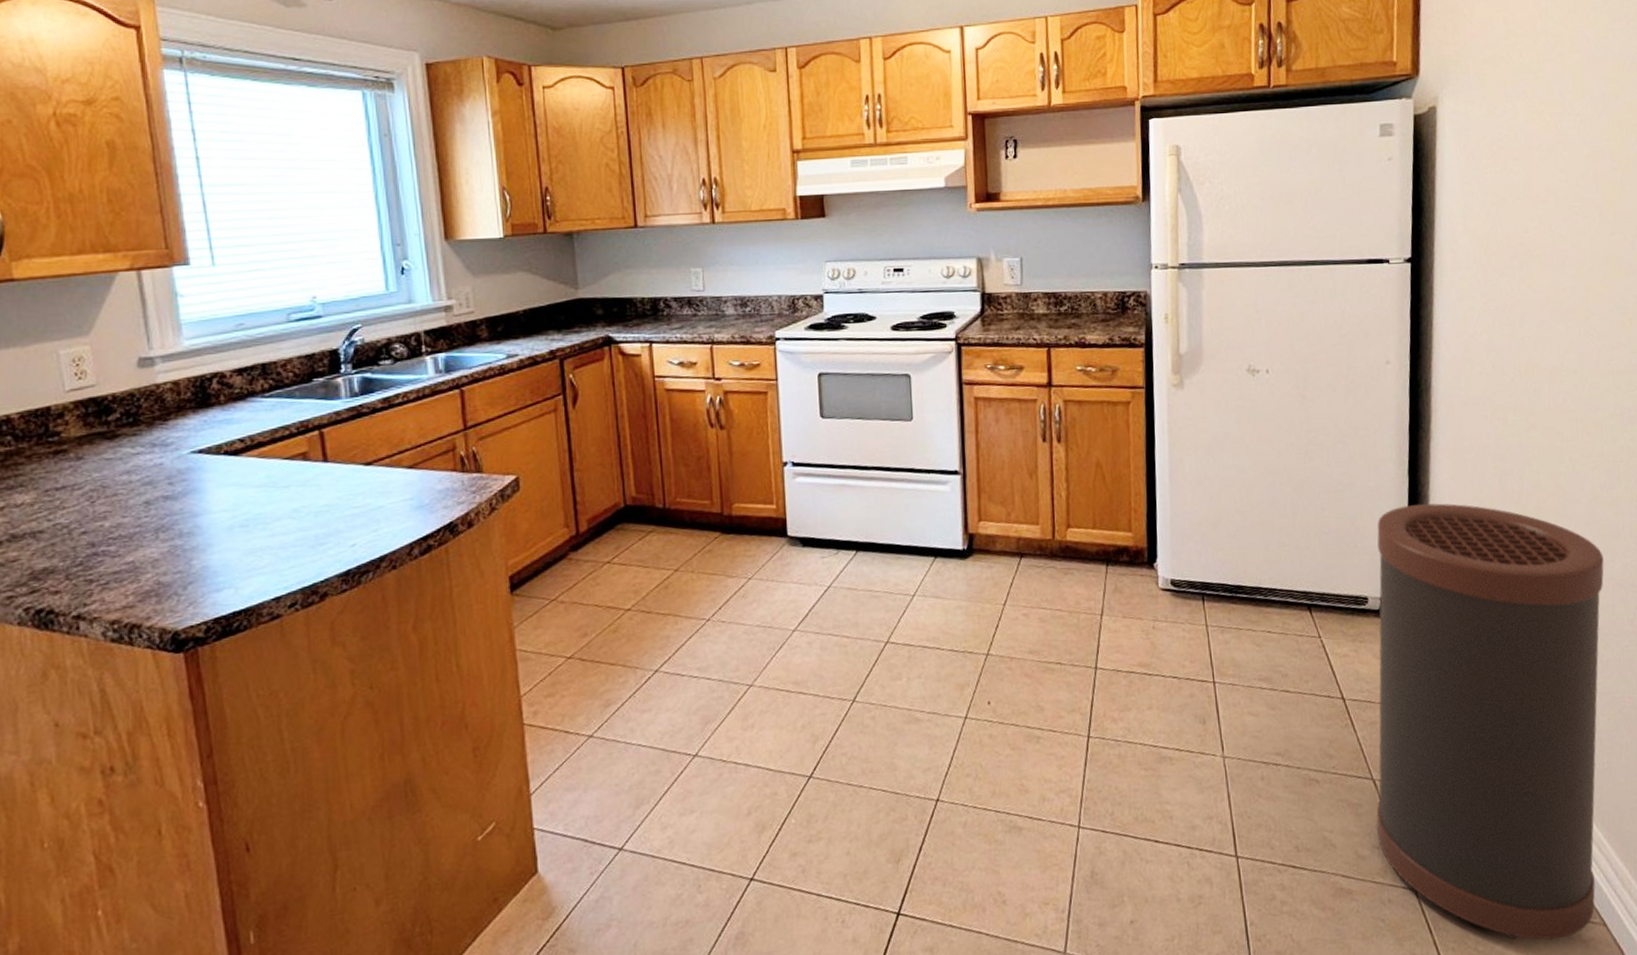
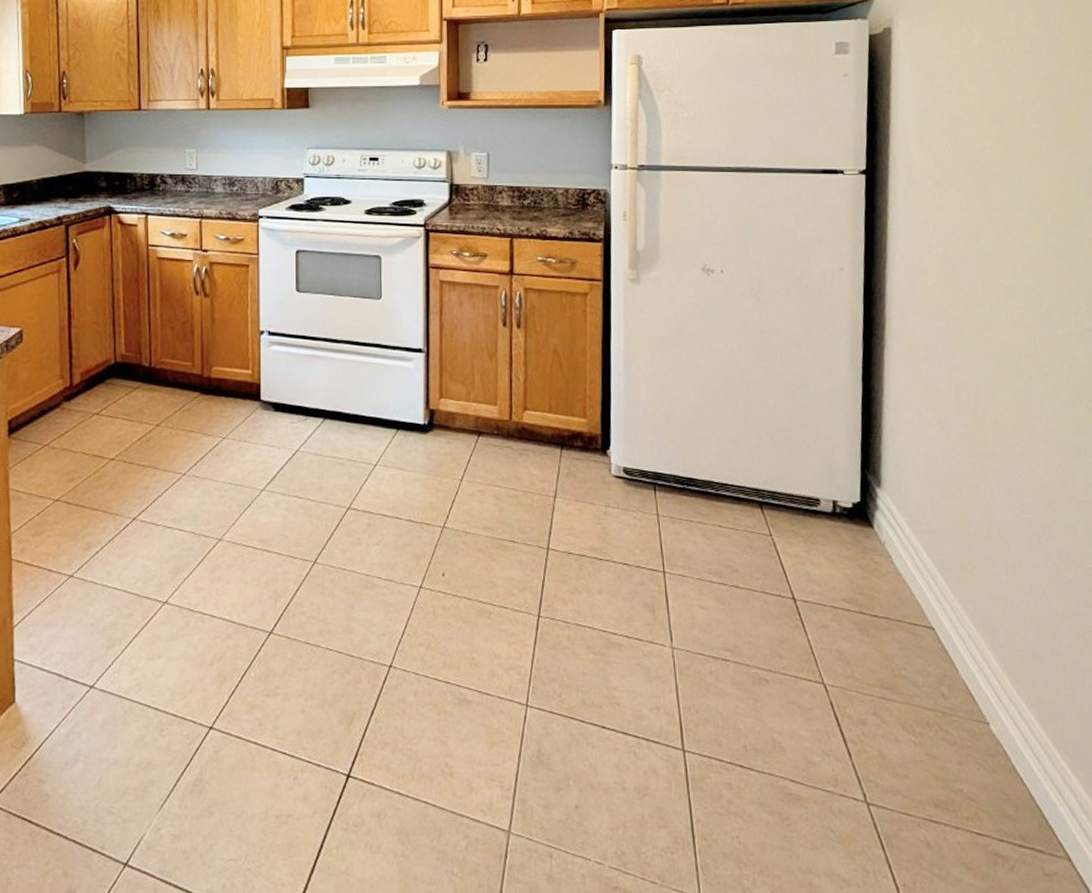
trash can: present [1376,503,1604,940] -> none [827,409,1065,870]

